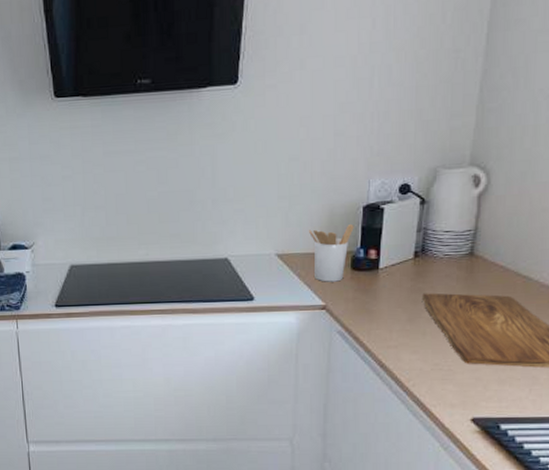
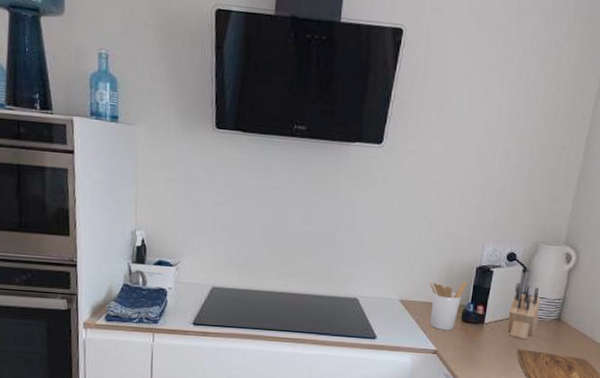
knife block: none [408,217,446,282] -> present [508,282,541,340]

